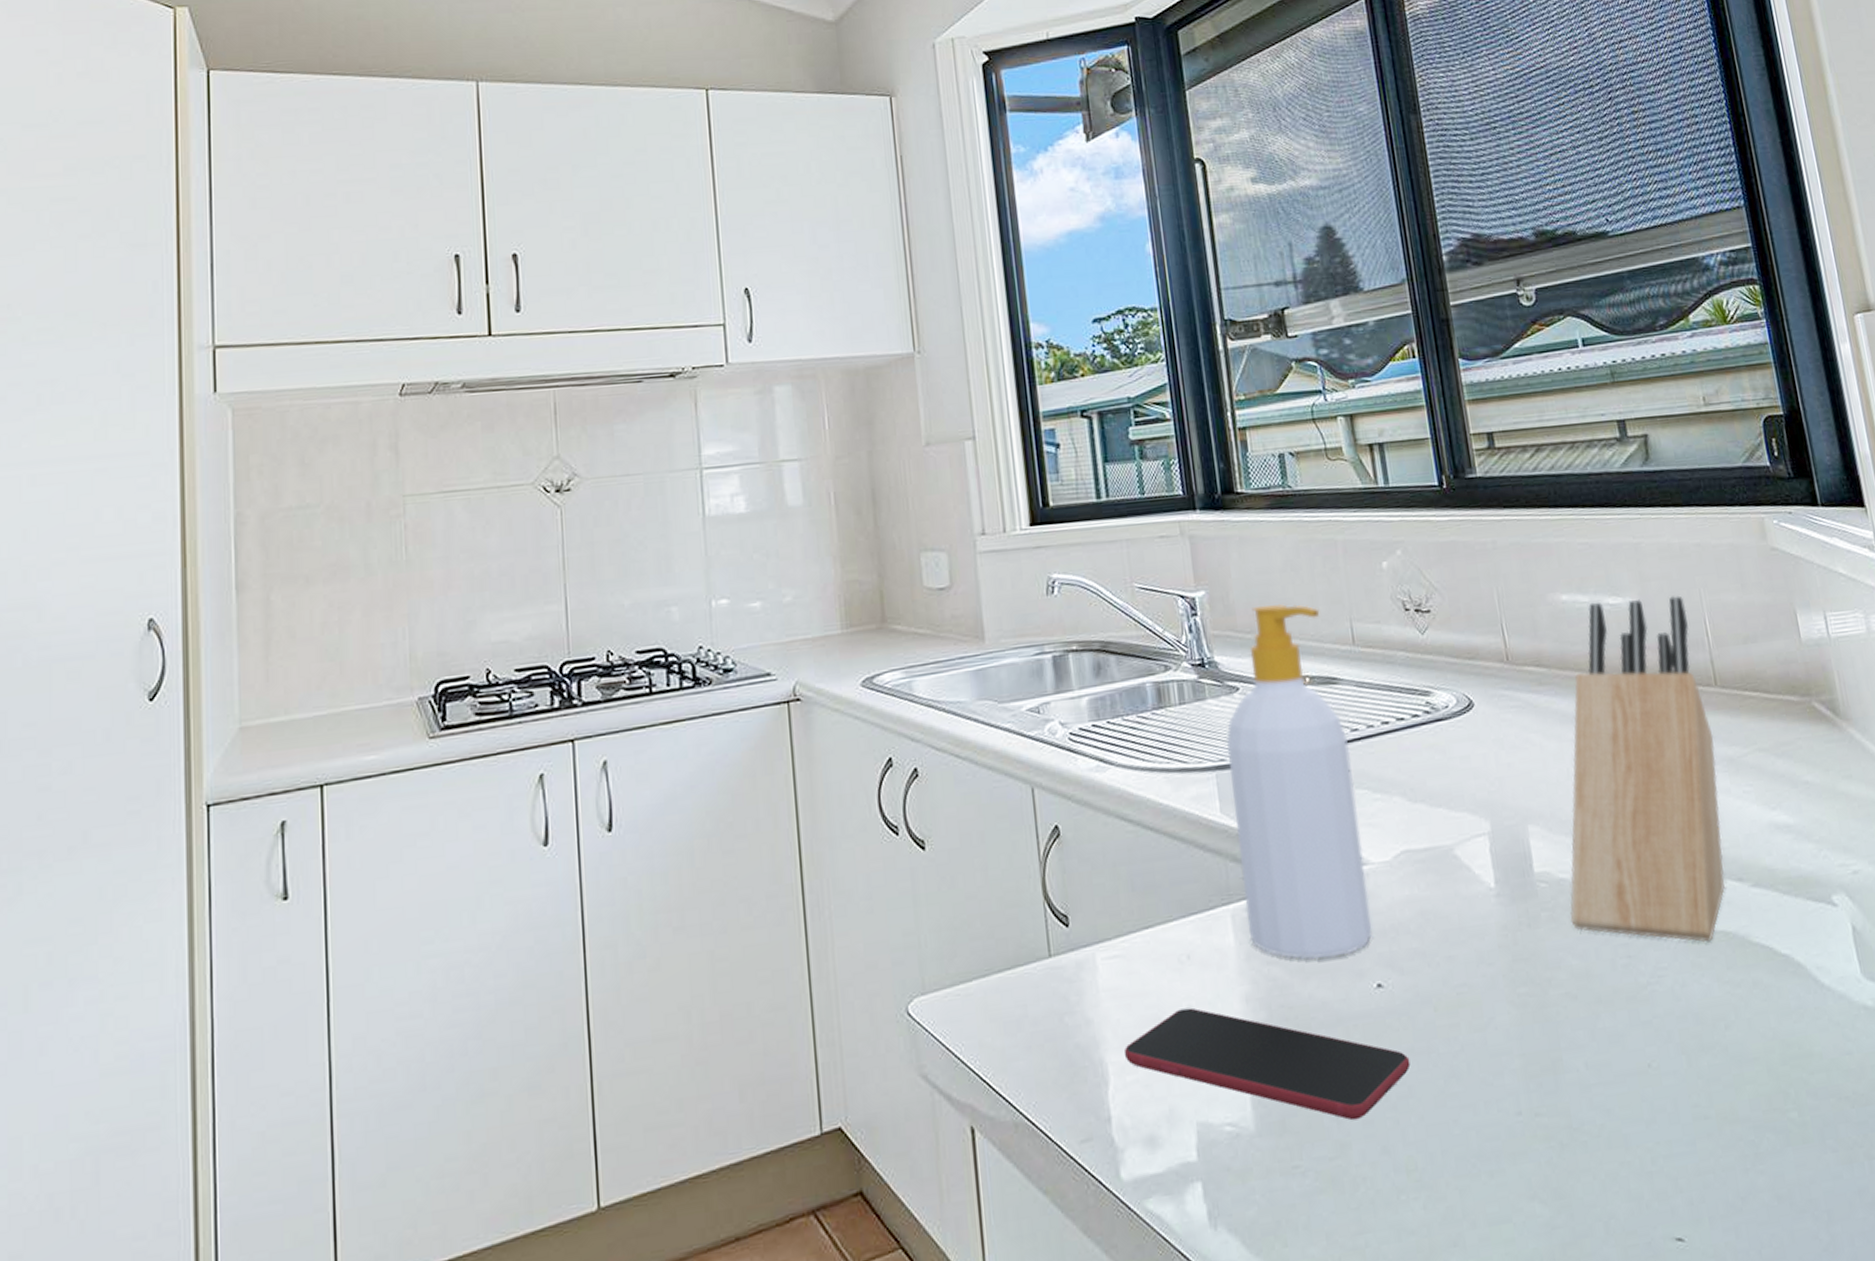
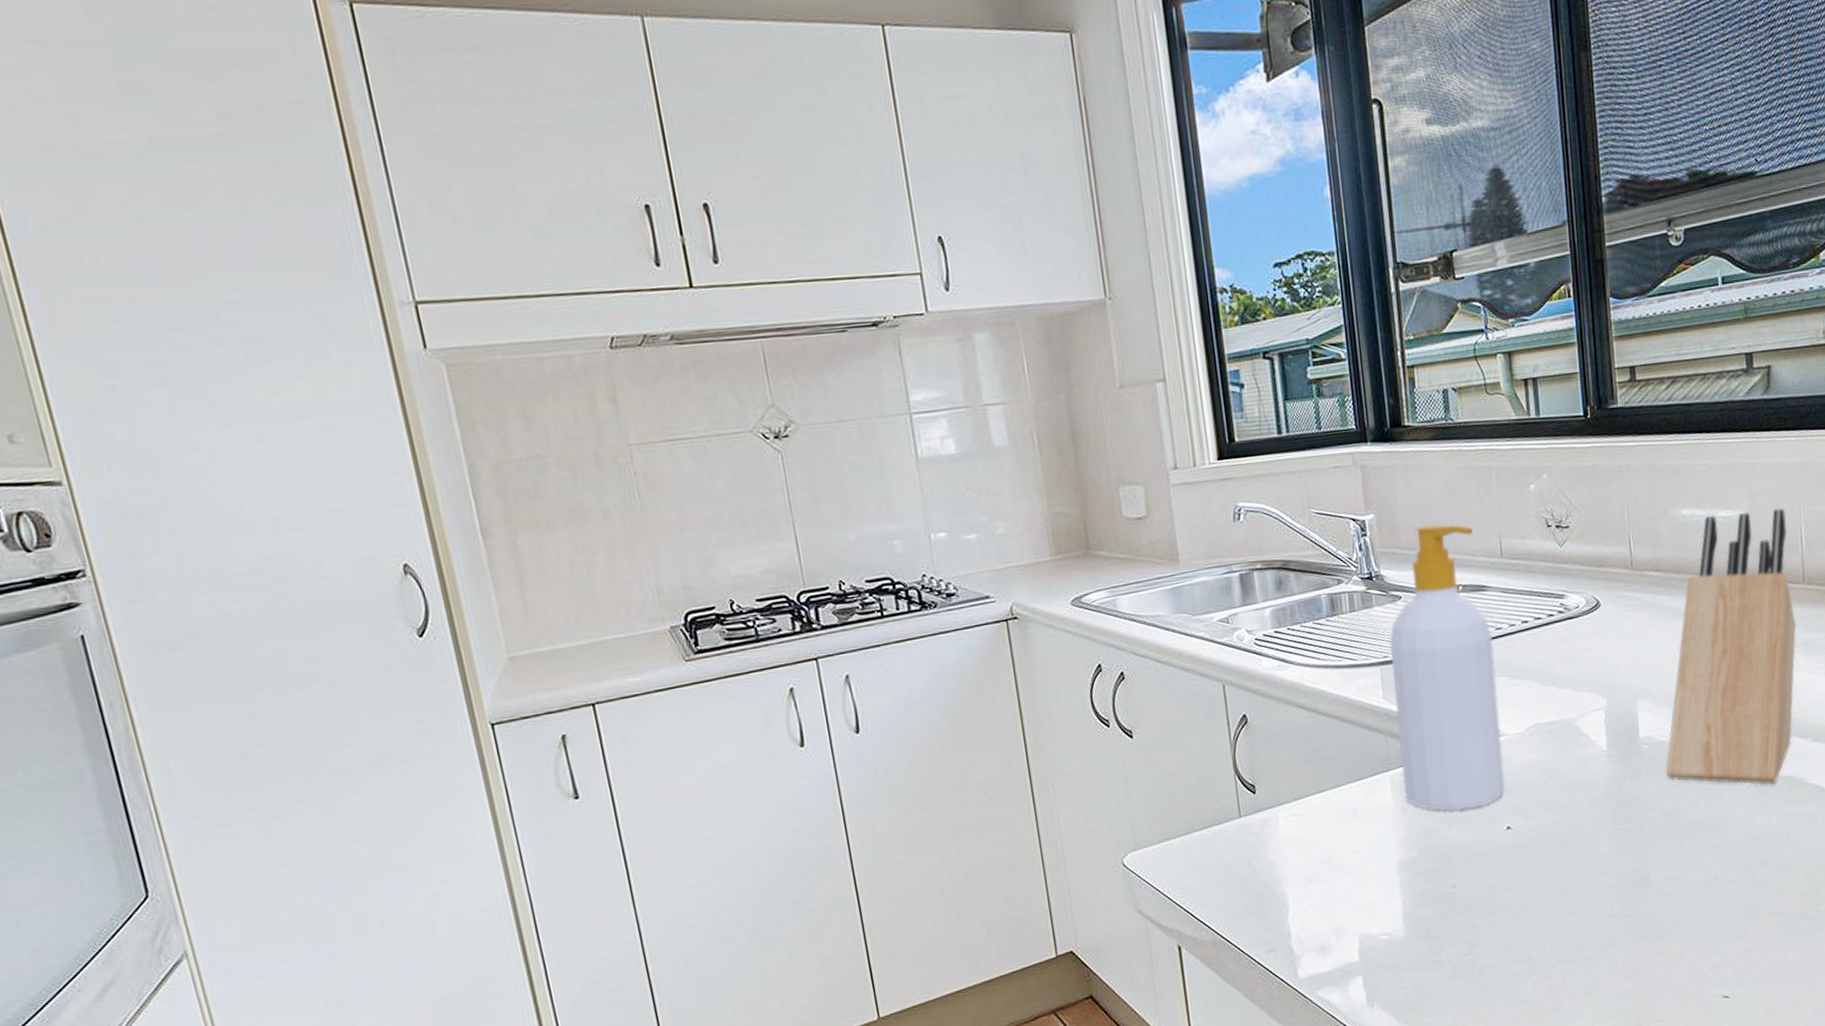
smartphone: present [1123,1007,1411,1121] -> none [1301,850,1530,927]

